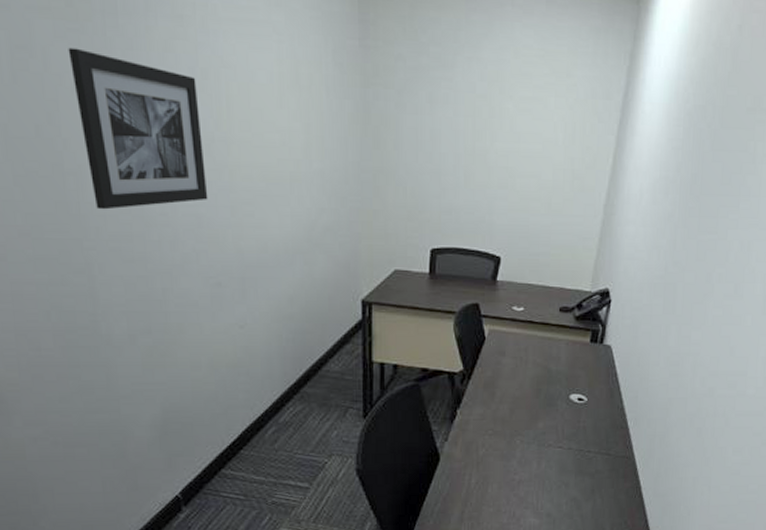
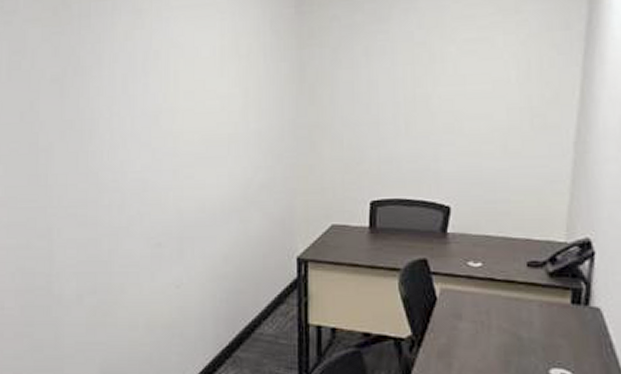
wall art: present [68,47,208,210] -> none [51,47,154,180]

